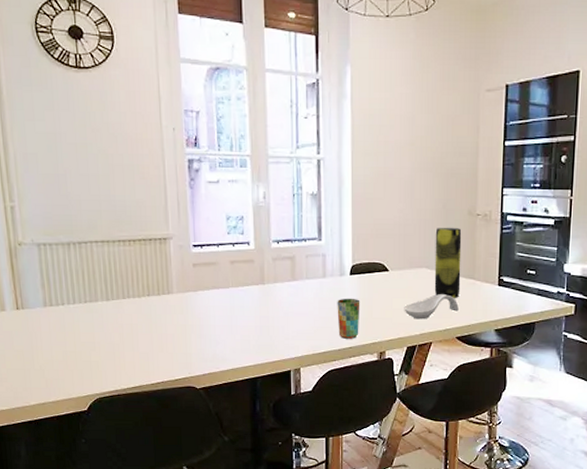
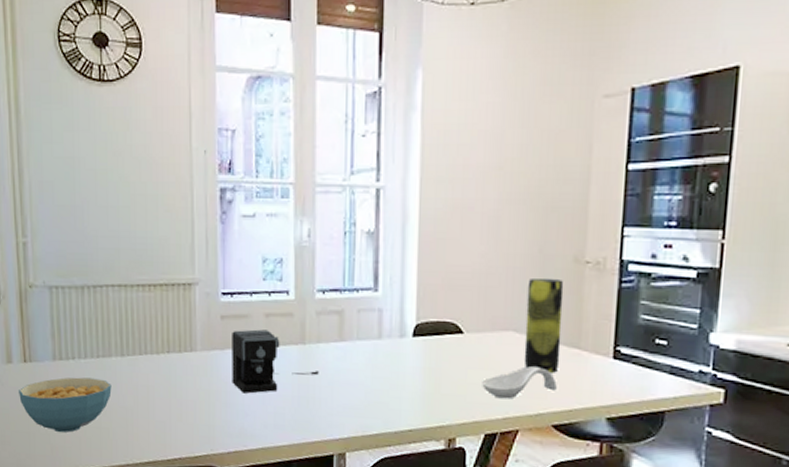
cereal bowl: none [13,320,99,367] -> present [19,377,112,433]
coffee maker: none [203,274,276,326] -> present [232,329,319,394]
cup: present [337,298,360,339] -> none [394,366,425,420]

